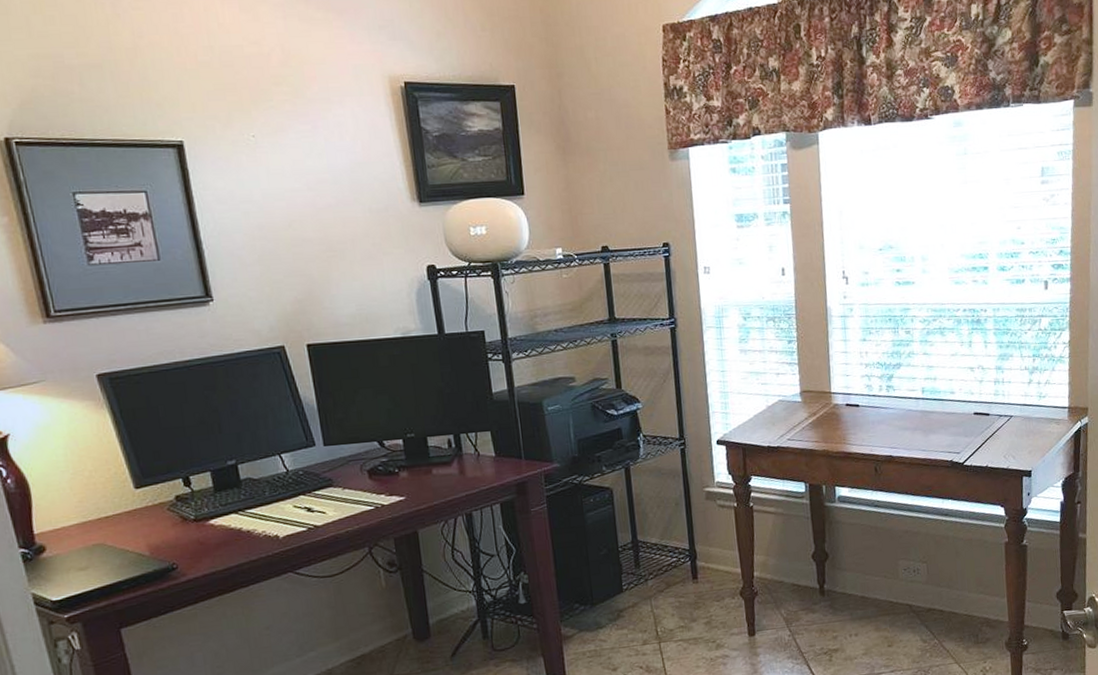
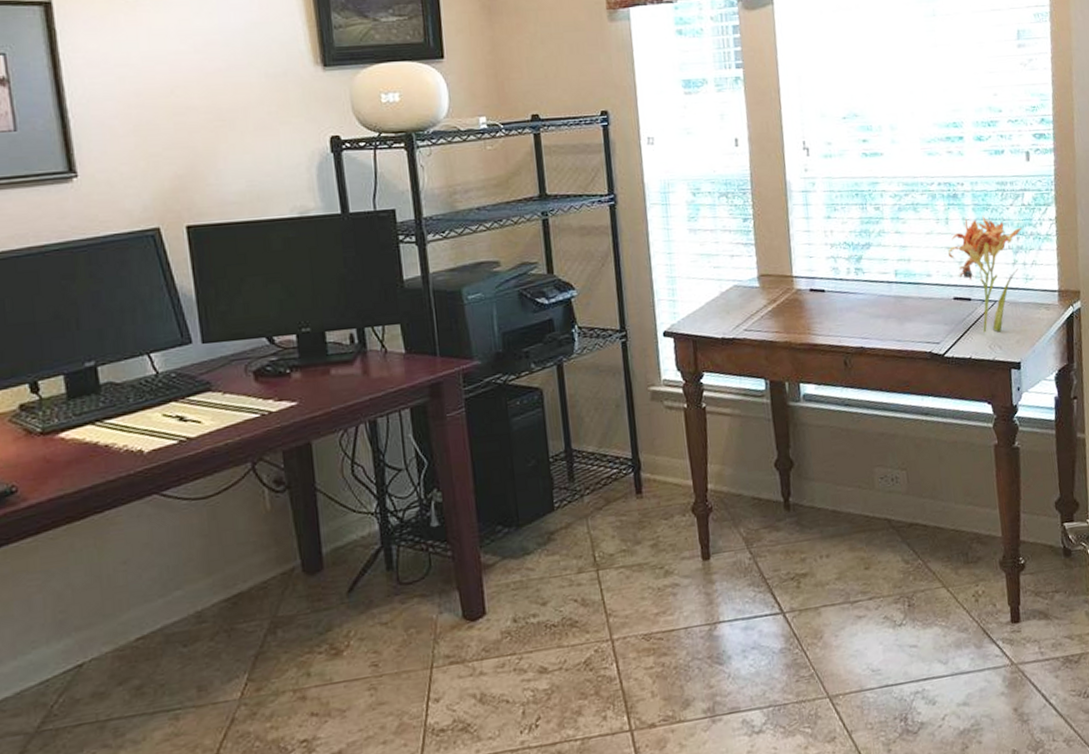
flower: none [970,339,1039,444] -> present [948,215,1023,333]

